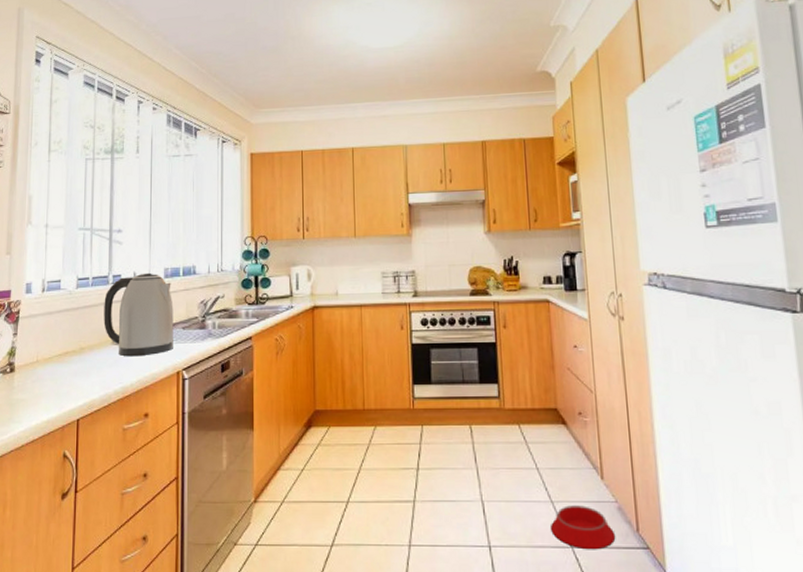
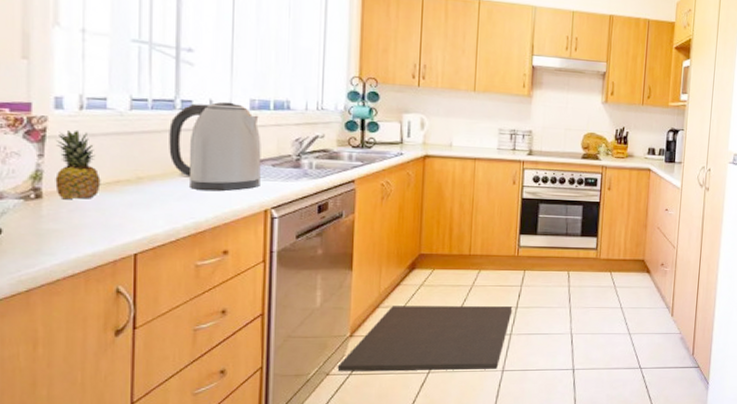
fruit: none [24,310,55,372] -> present [55,130,101,200]
doormat: none [244,468,414,543] -> present [337,306,513,372]
pet bowl: present [551,505,616,549] -> none [626,336,676,369]

